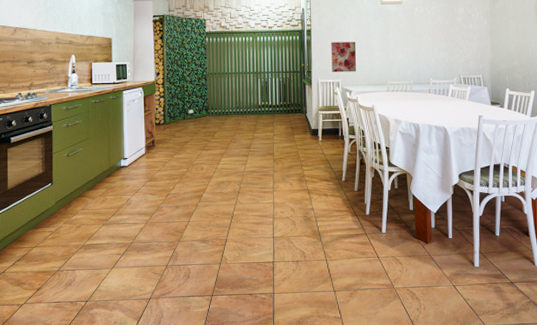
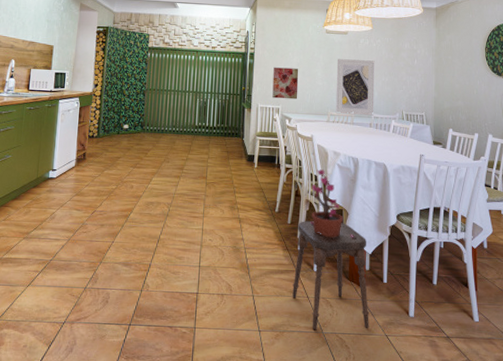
stool: none [363,186,437,287] -> present [292,221,369,331]
potted plant: none [375,137,421,200] -> present [310,169,356,238]
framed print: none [393,28,432,83] -> present [335,59,375,116]

